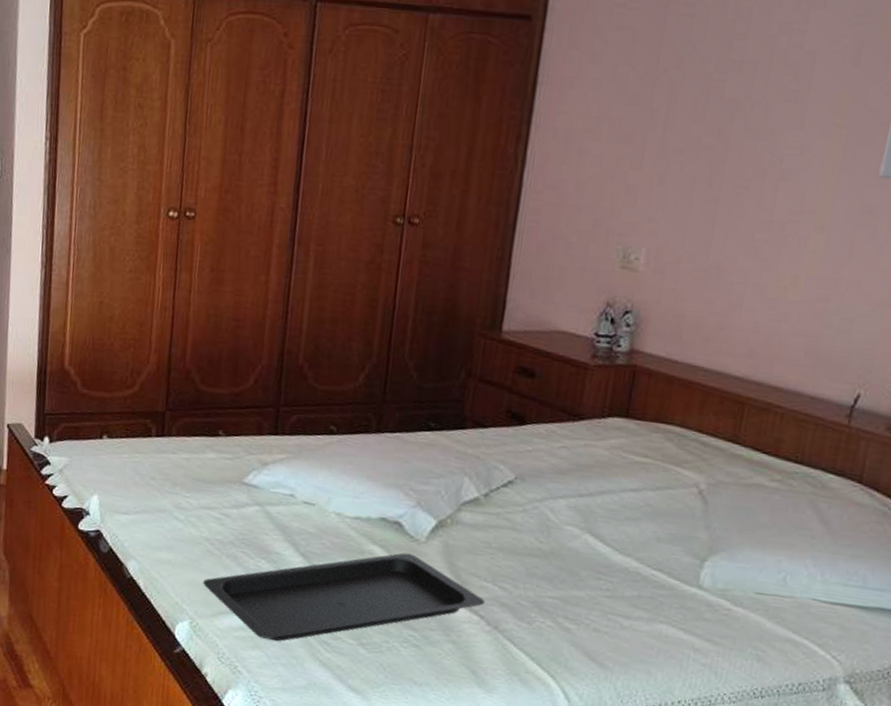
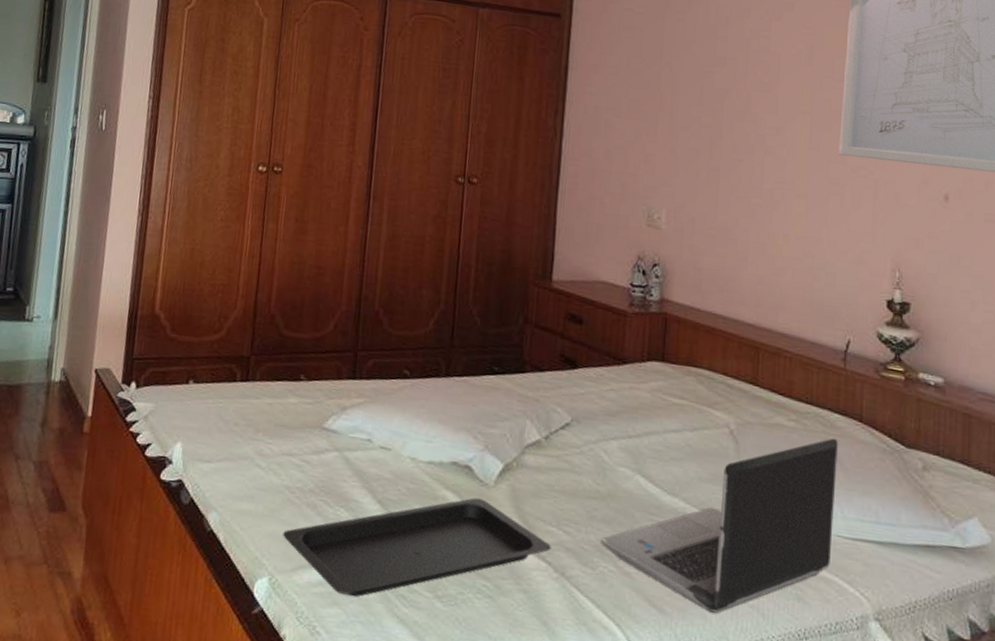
laptop computer: none [540,499,829,671] -> present [601,438,838,614]

